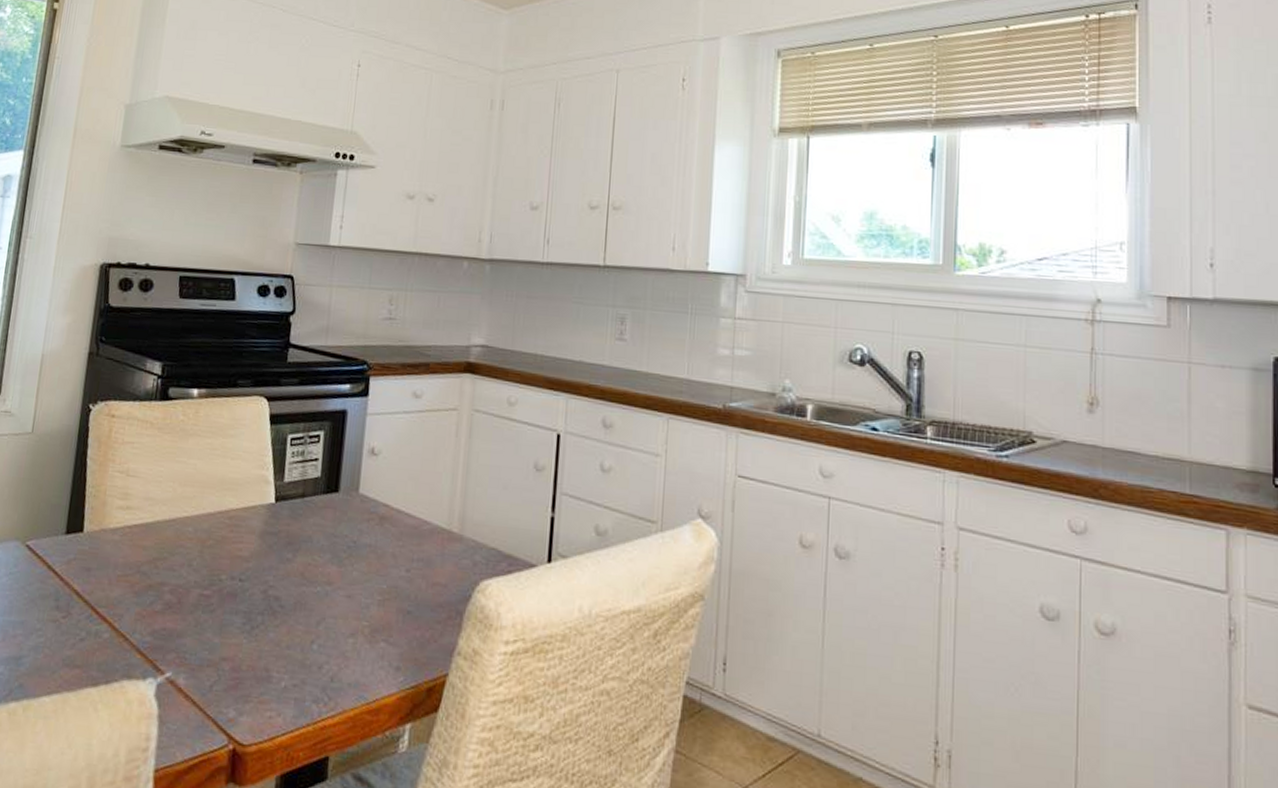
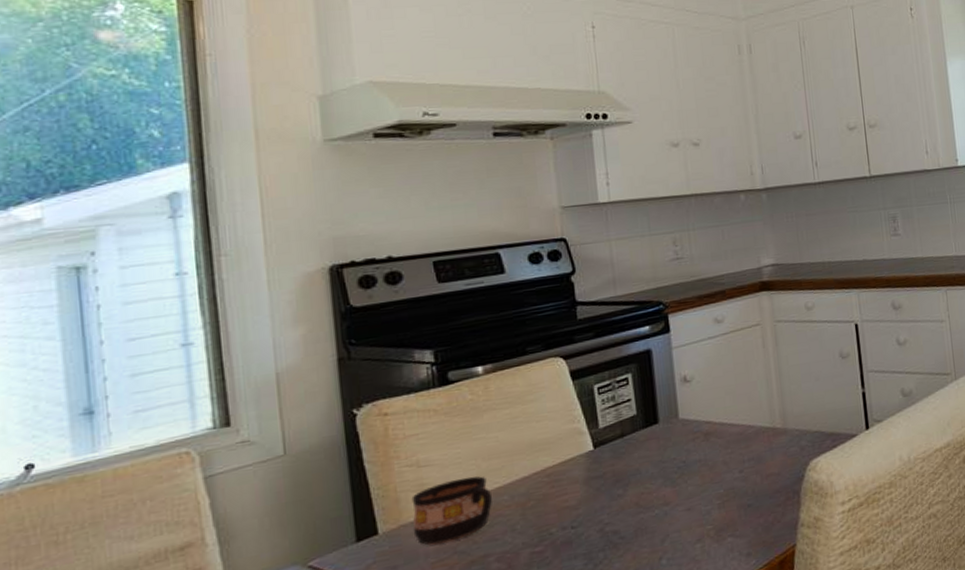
cup: none [110,497,180,559] -> present [411,476,493,545]

